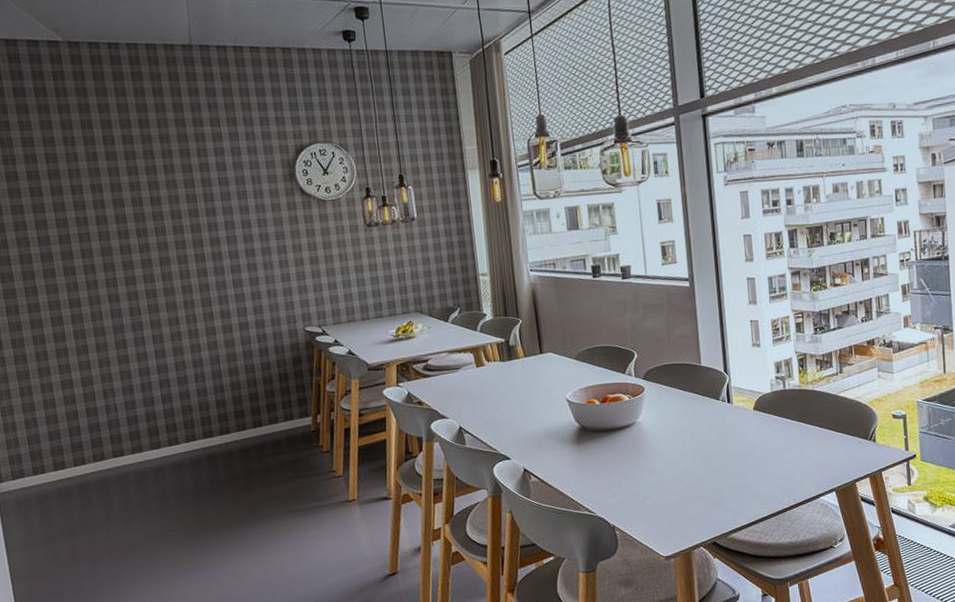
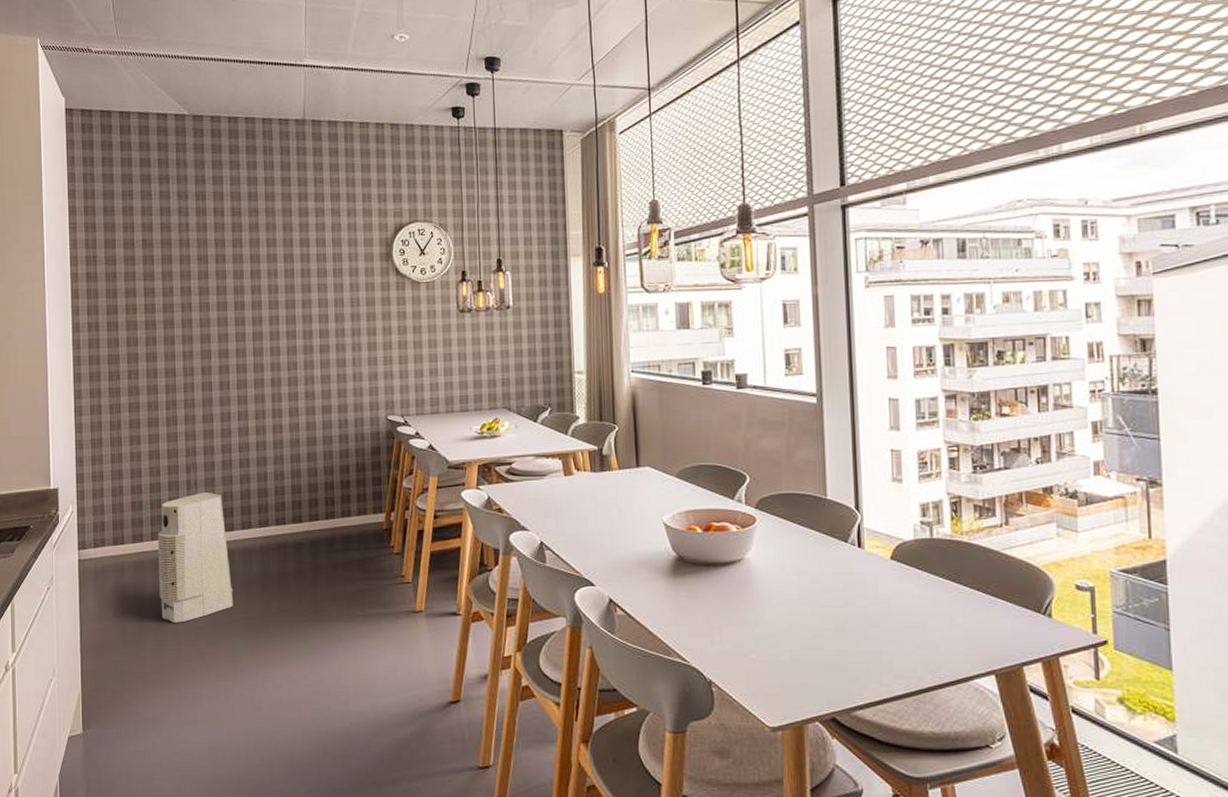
air purifier: none [80,414,169,541] -> present [158,492,234,623]

